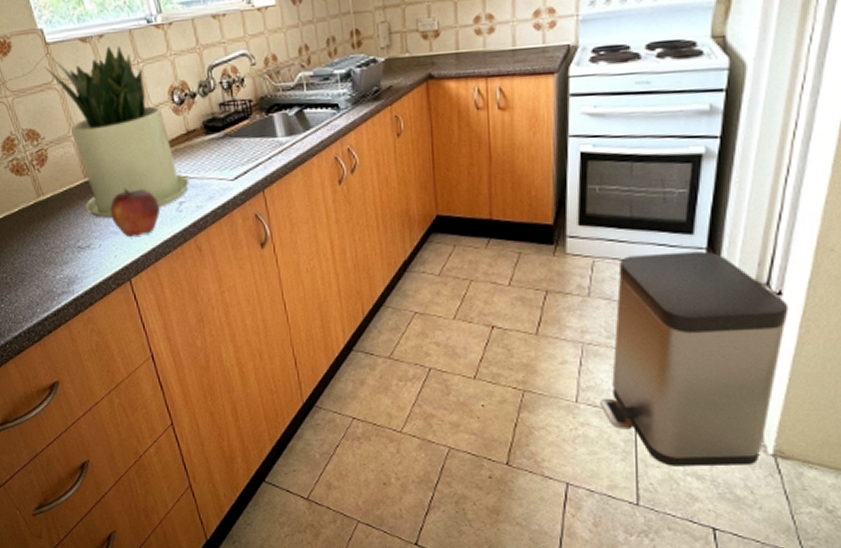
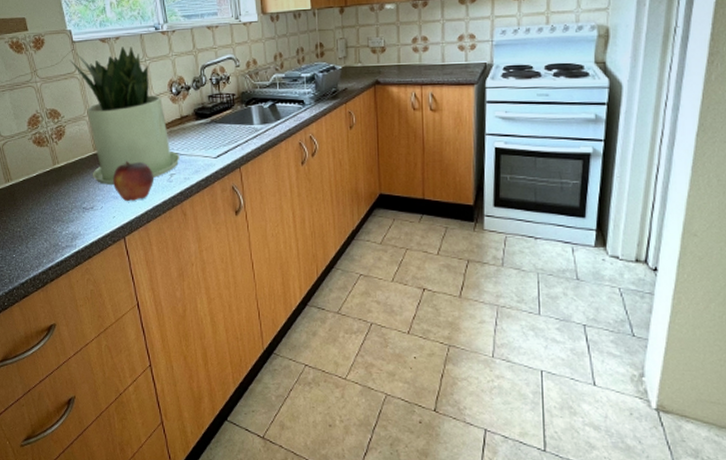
pedal bin: present [600,251,789,467] -> none [512,232,664,418]

